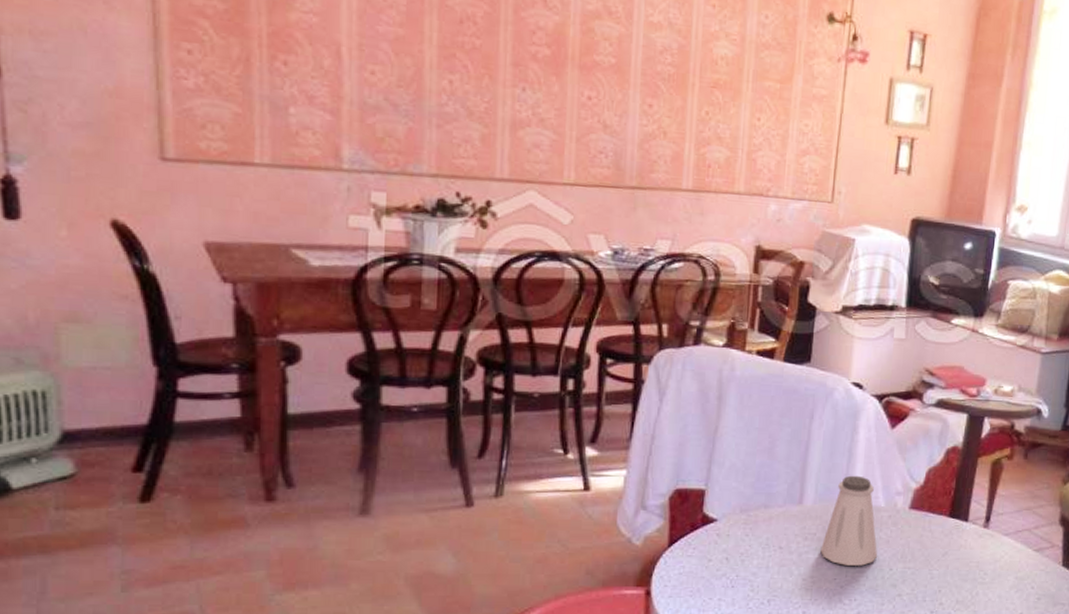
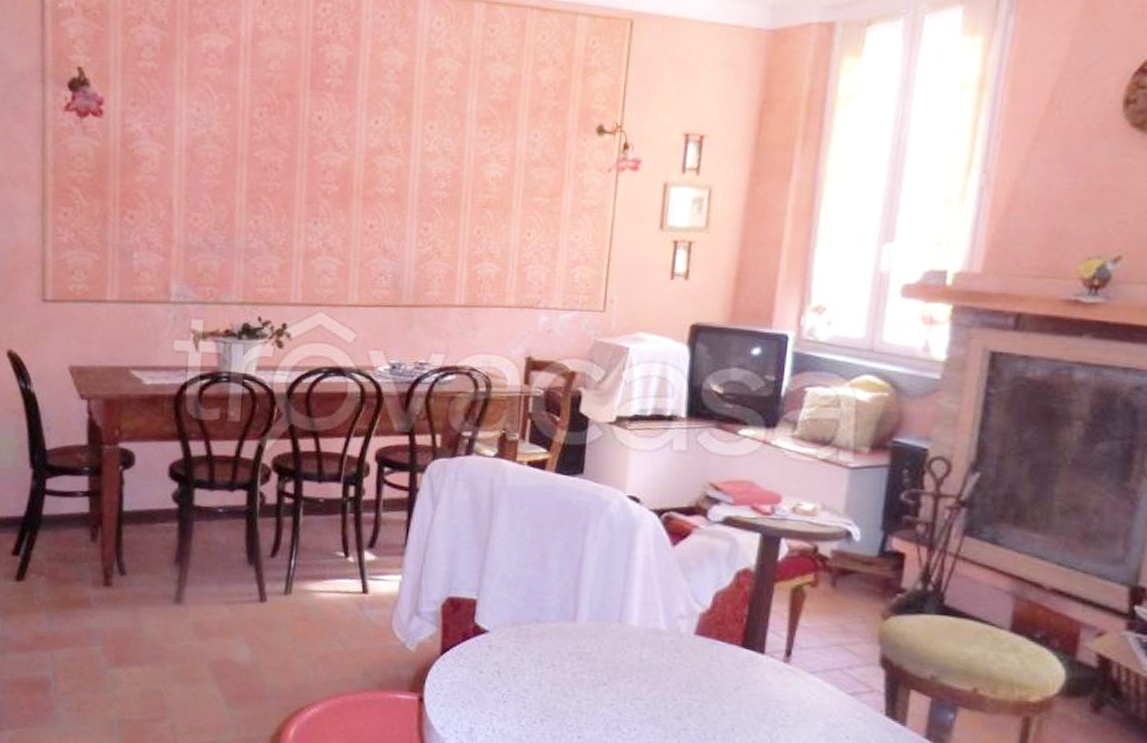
saltshaker: present [820,475,878,566] -> none [596,594,660,693]

